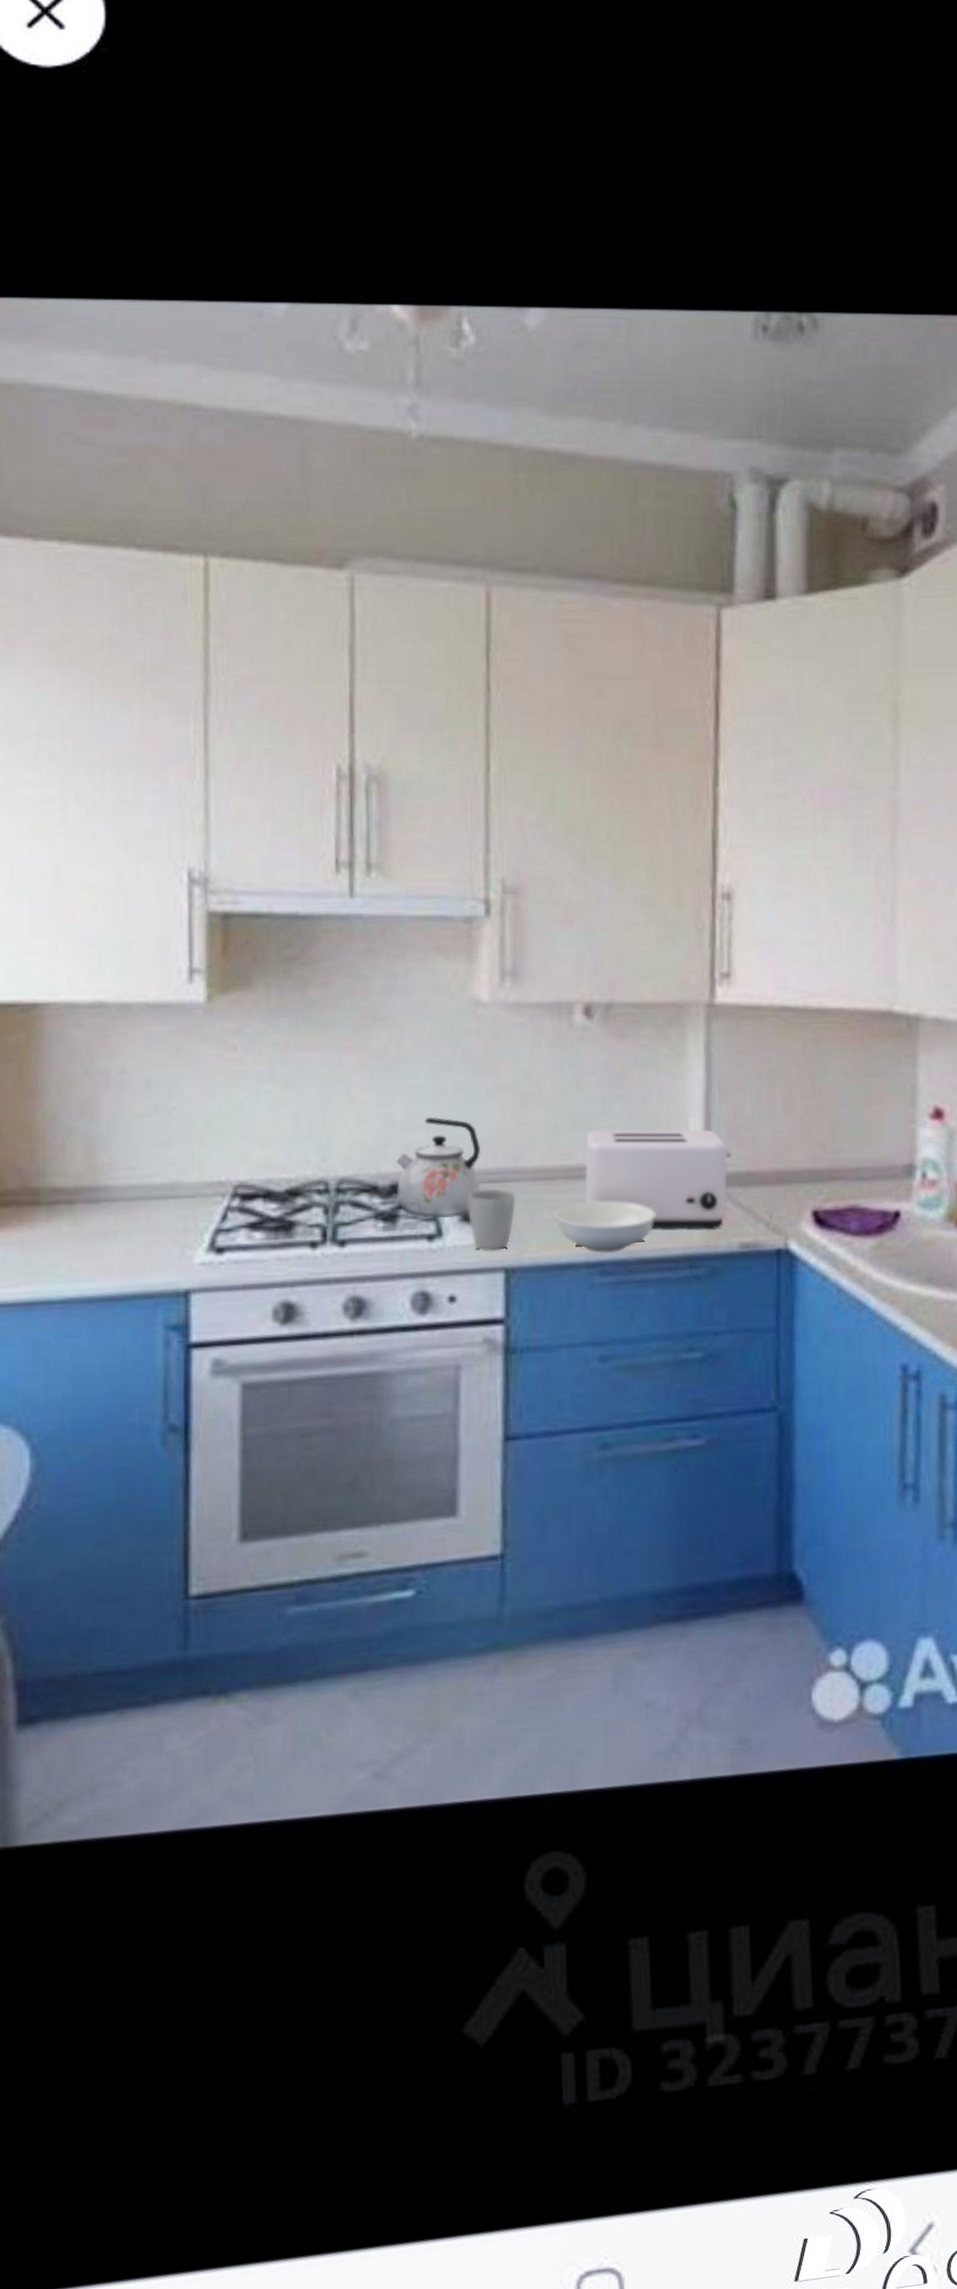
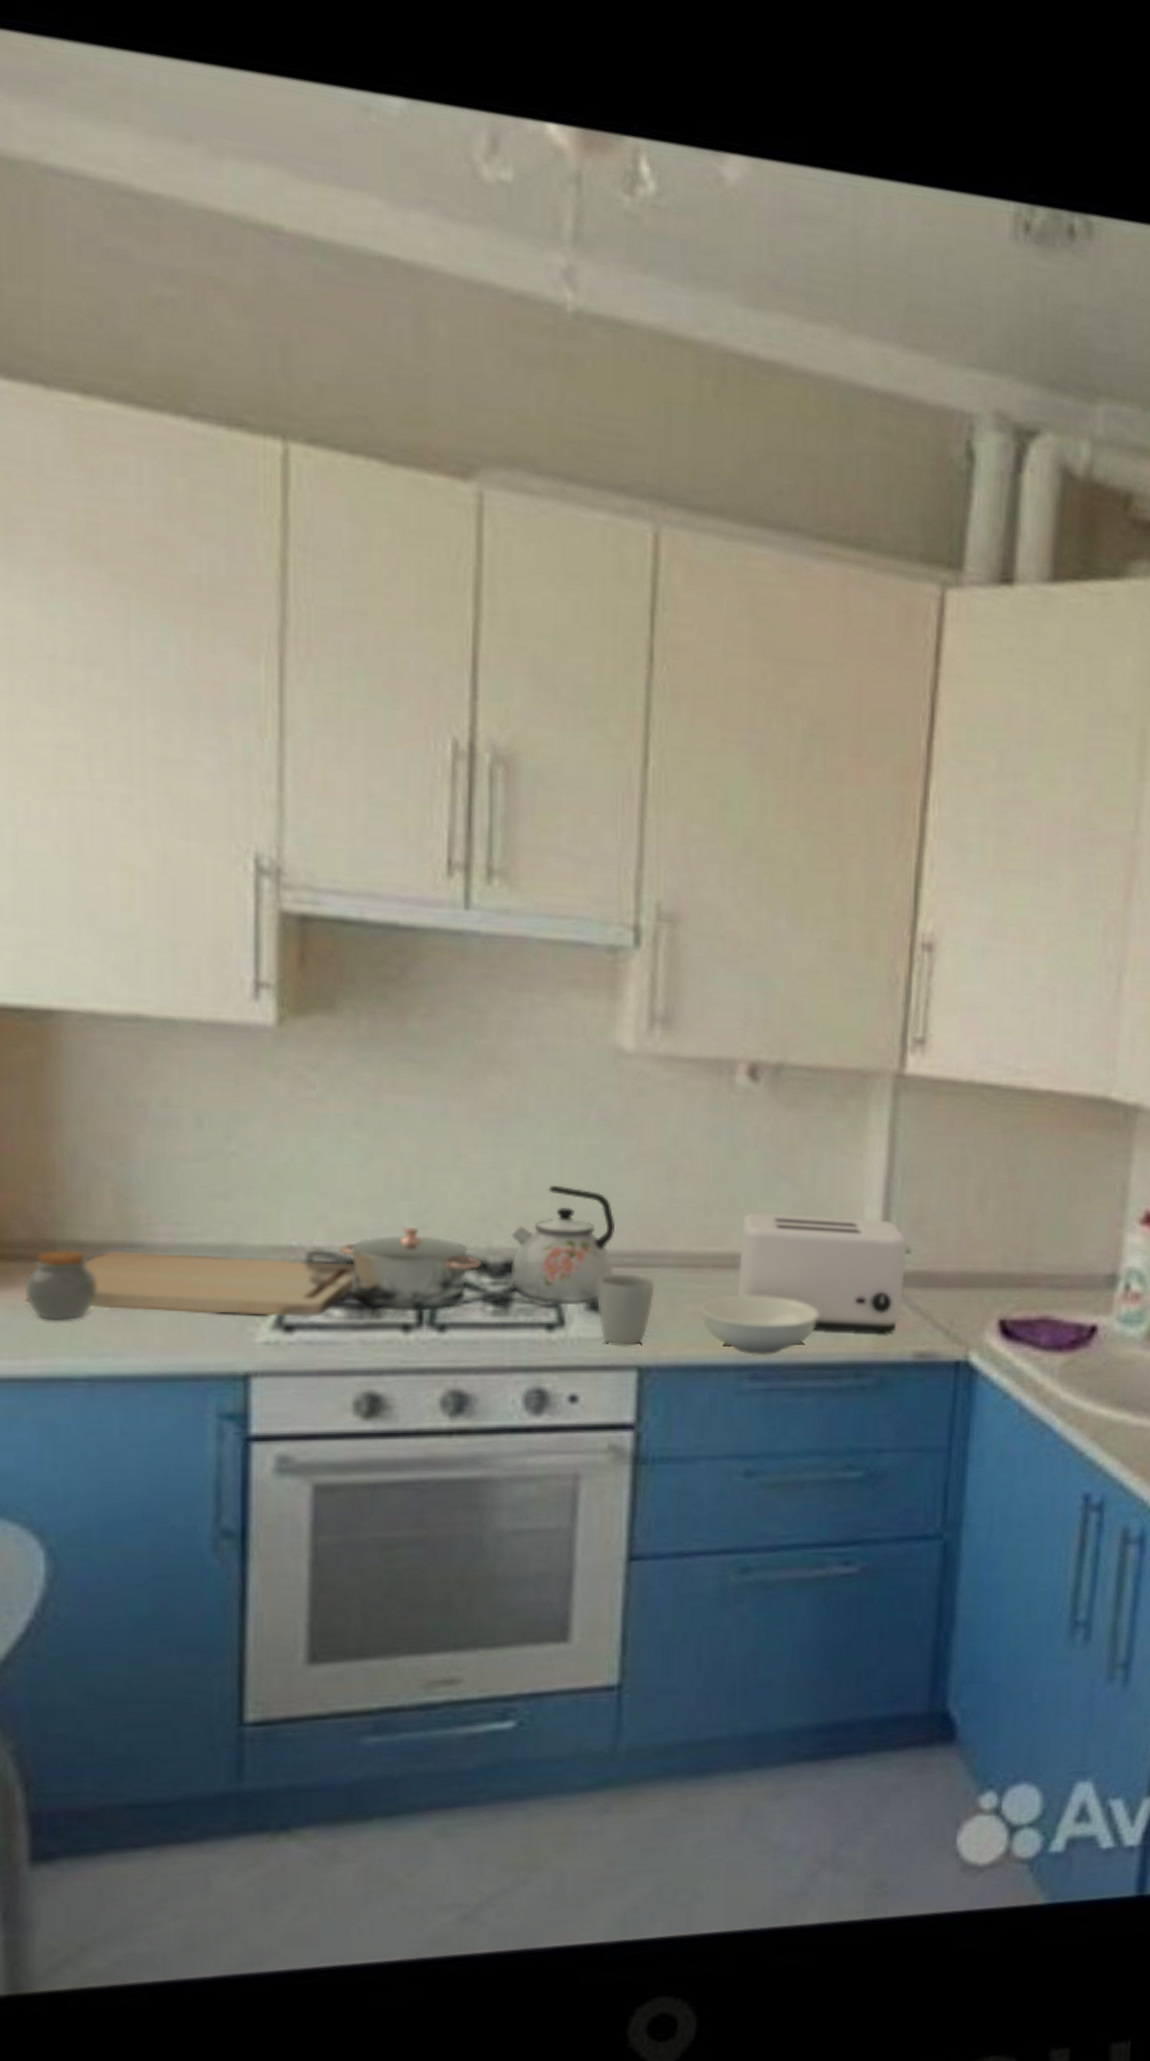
cutting board: none [16,1192,271,1242] -> present [26,1251,355,1317]
jar: none [16,1194,71,1255] -> present [26,1248,97,1322]
cooking pot: none [259,1159,372,1232] -> present [340,1226,481,1311]

